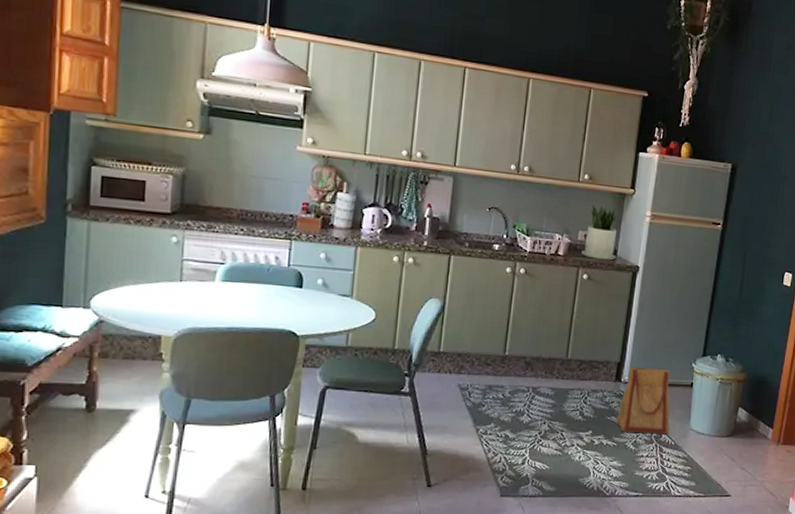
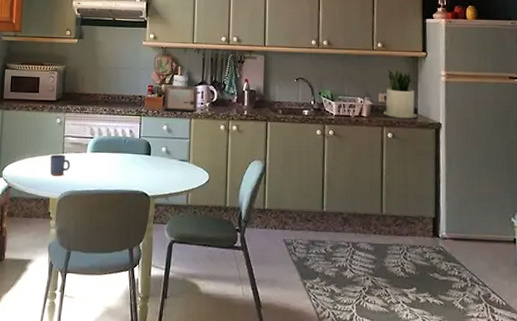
mug: none [161,282,192,310] -> present [50,154,71,176]
toaster: none [322,203,371,240] -> present [163,84,201,113]
shopping bag: present [616,367,671,434] -> none [440,222,498,294]

